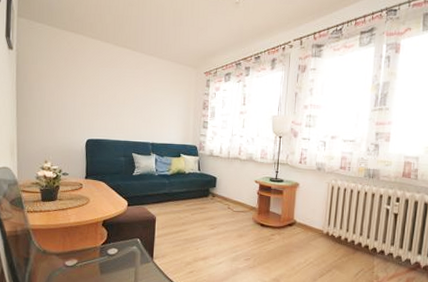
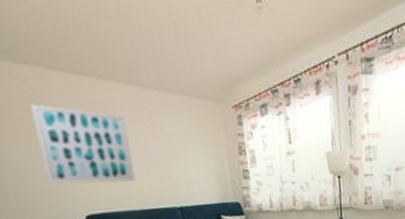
wall art: none [68,59,127,119] -> present [30,104,136,184]

